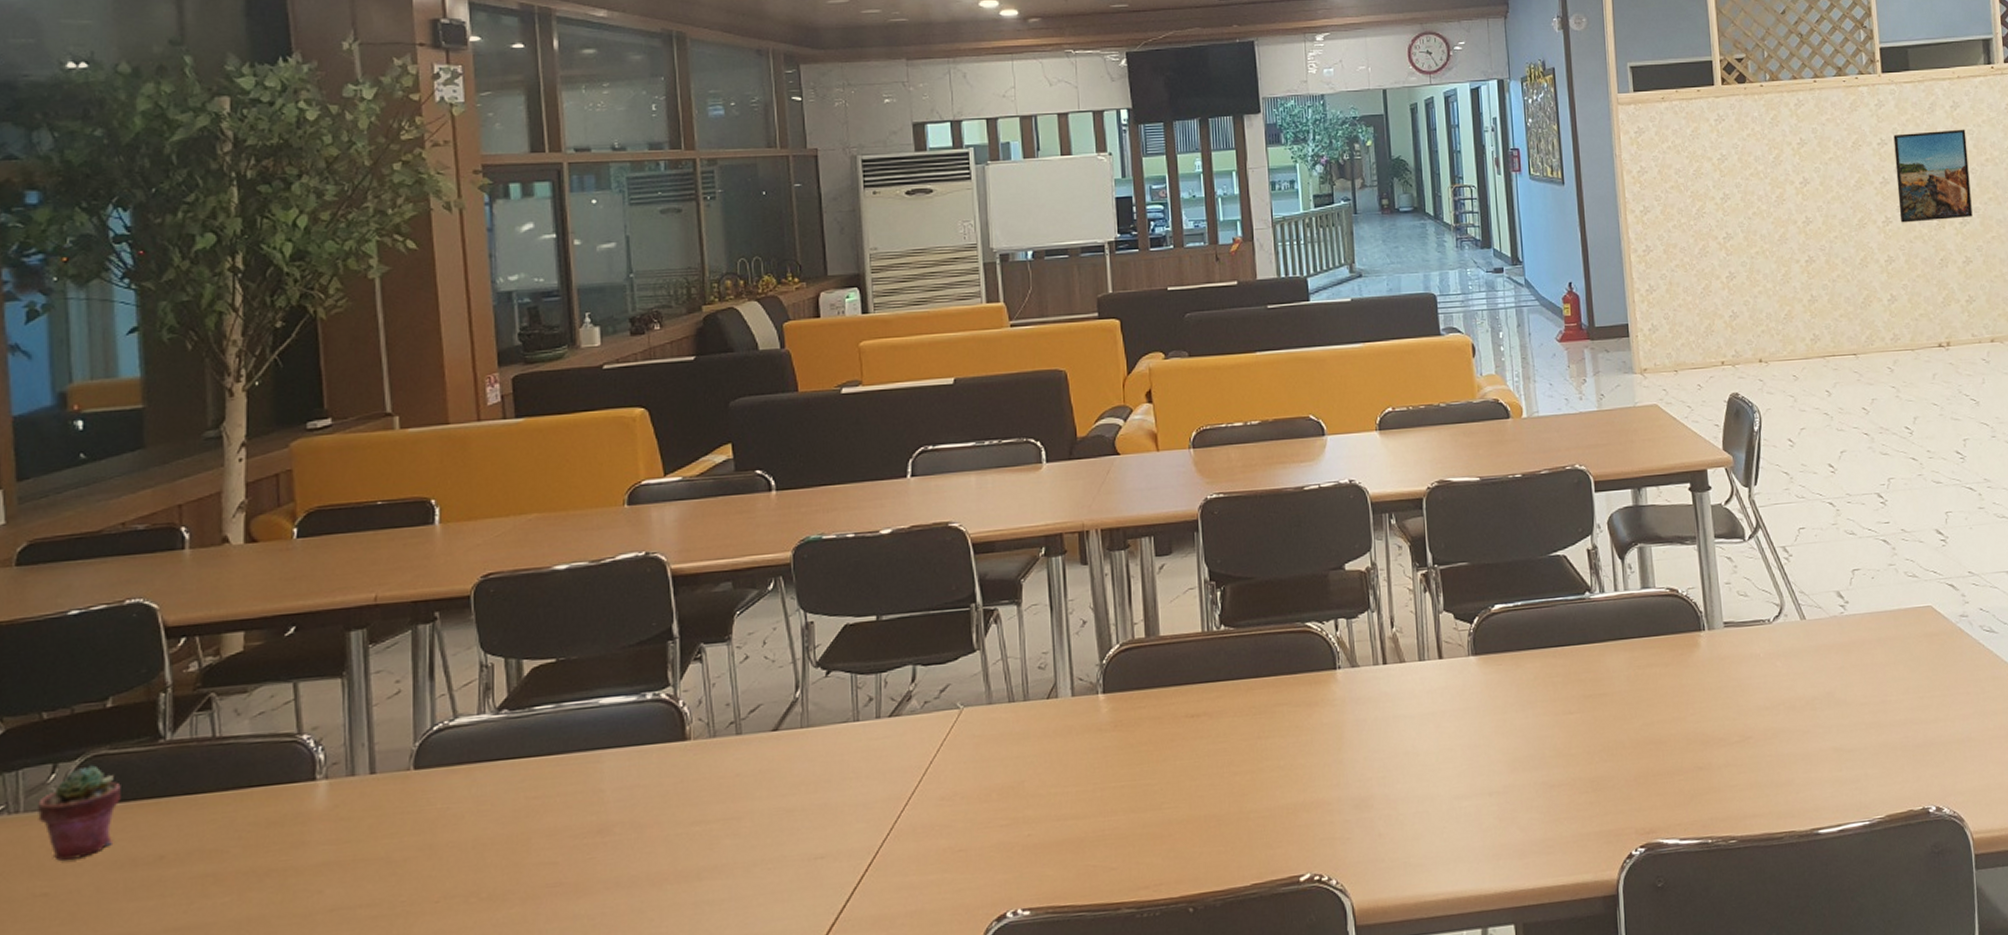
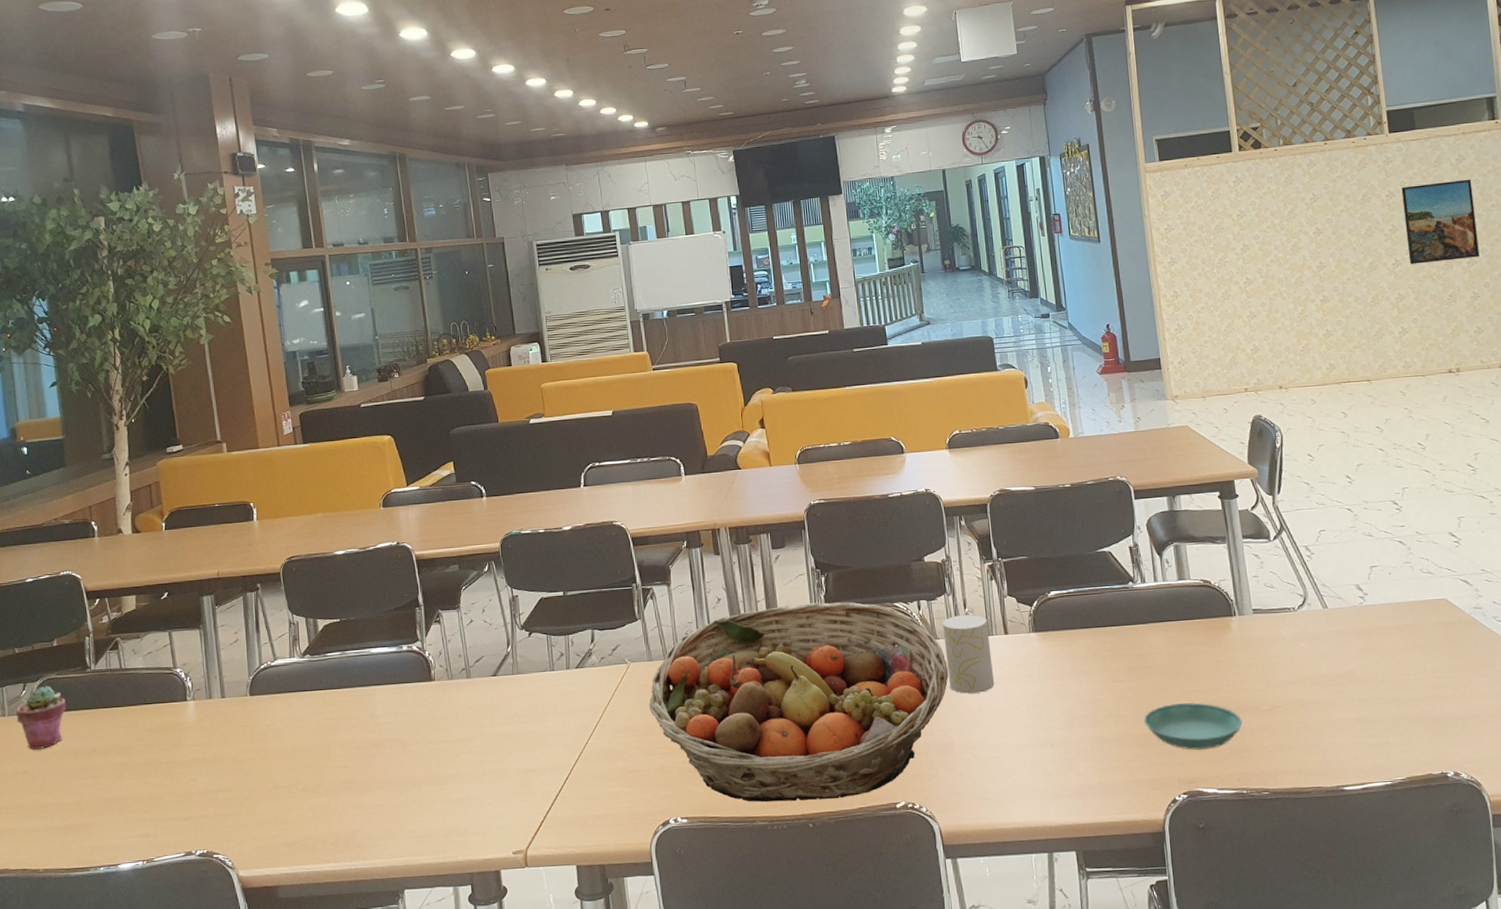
fruit basket: none [985,622,1369,884] -> present [648,602,949,802]
cup: none [1364,635,1425,734] -> present [943,614,995,694]
saucer: none [1598,736,1709,793] -> present [1144,703,1242,750]

